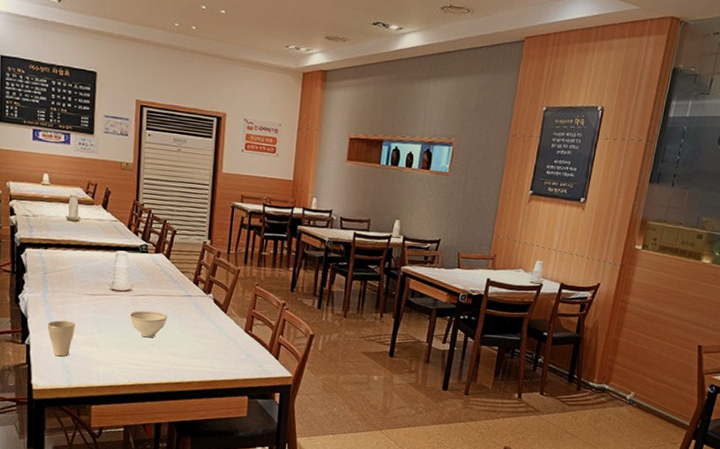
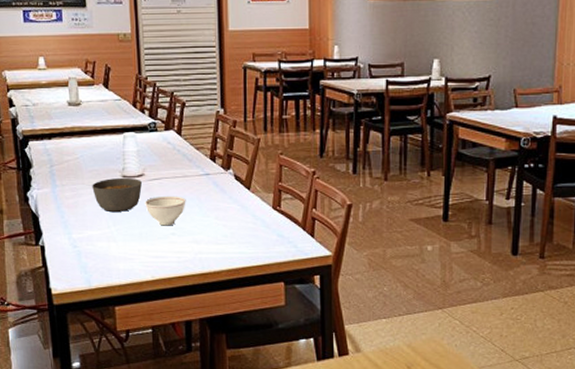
cup: present [47,320,75,357] -> none [60,216,89,256]
soup bowl: none [81,290,130,321] -> present [92,177,143,212]

